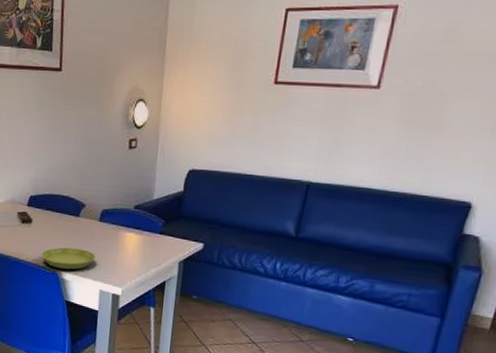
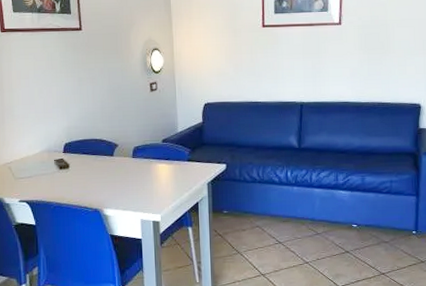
saucer: present [41,247,95,270] -> none [81,185,133,206]

